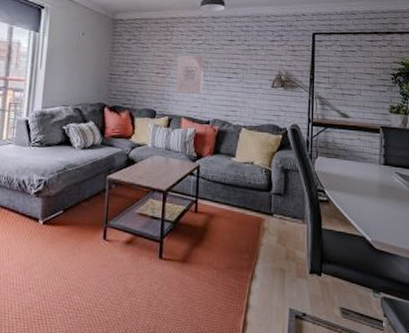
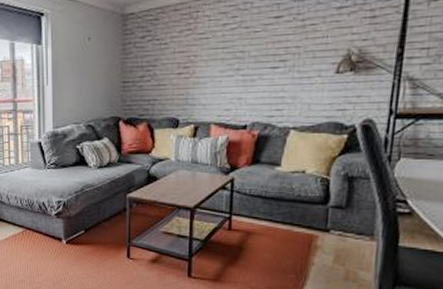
wall art: present [176,55,205,94] -> none [203,43,240,95]

